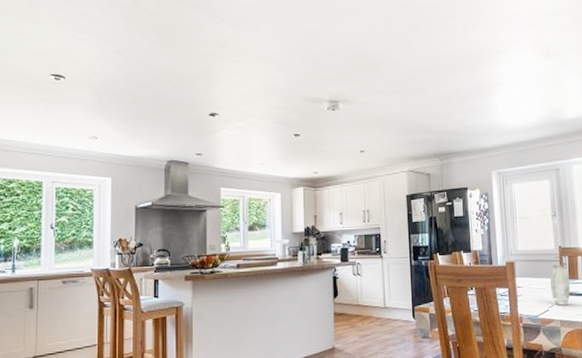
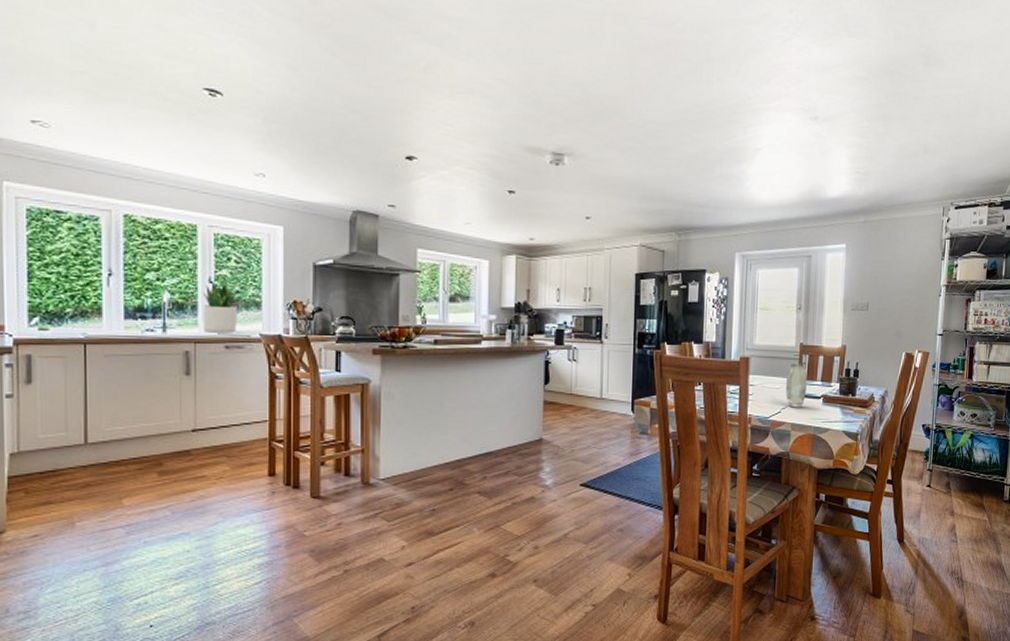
planter: none [44,226,73,271] -> present [202,281,237,333]

